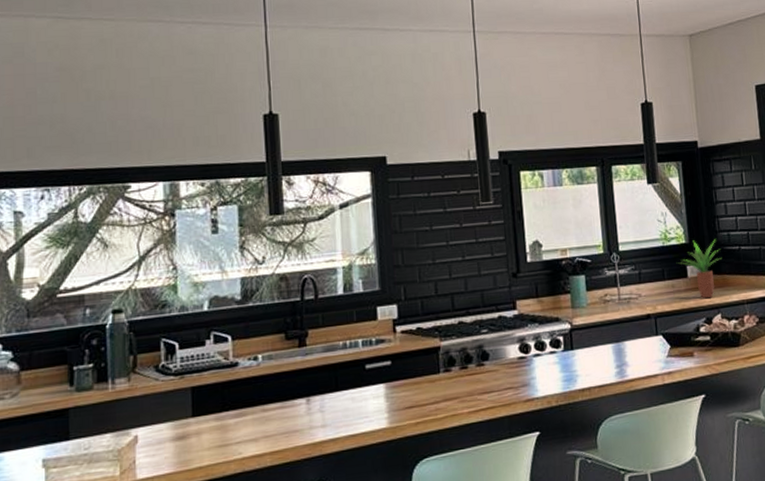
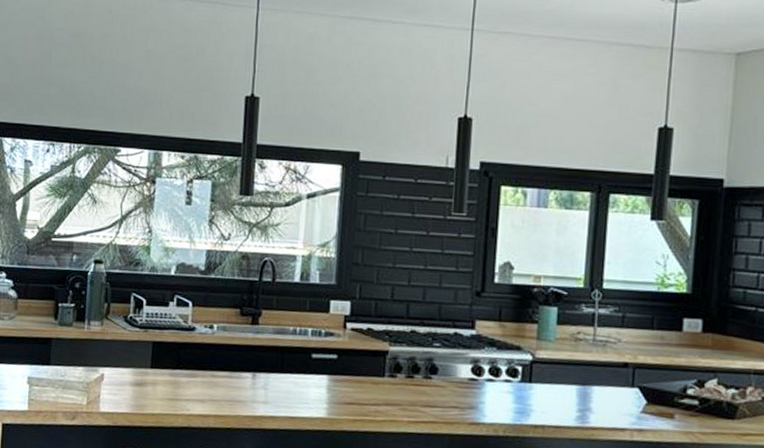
potted plant: present [676,239,723,299] -> none [671,291,732,360]

